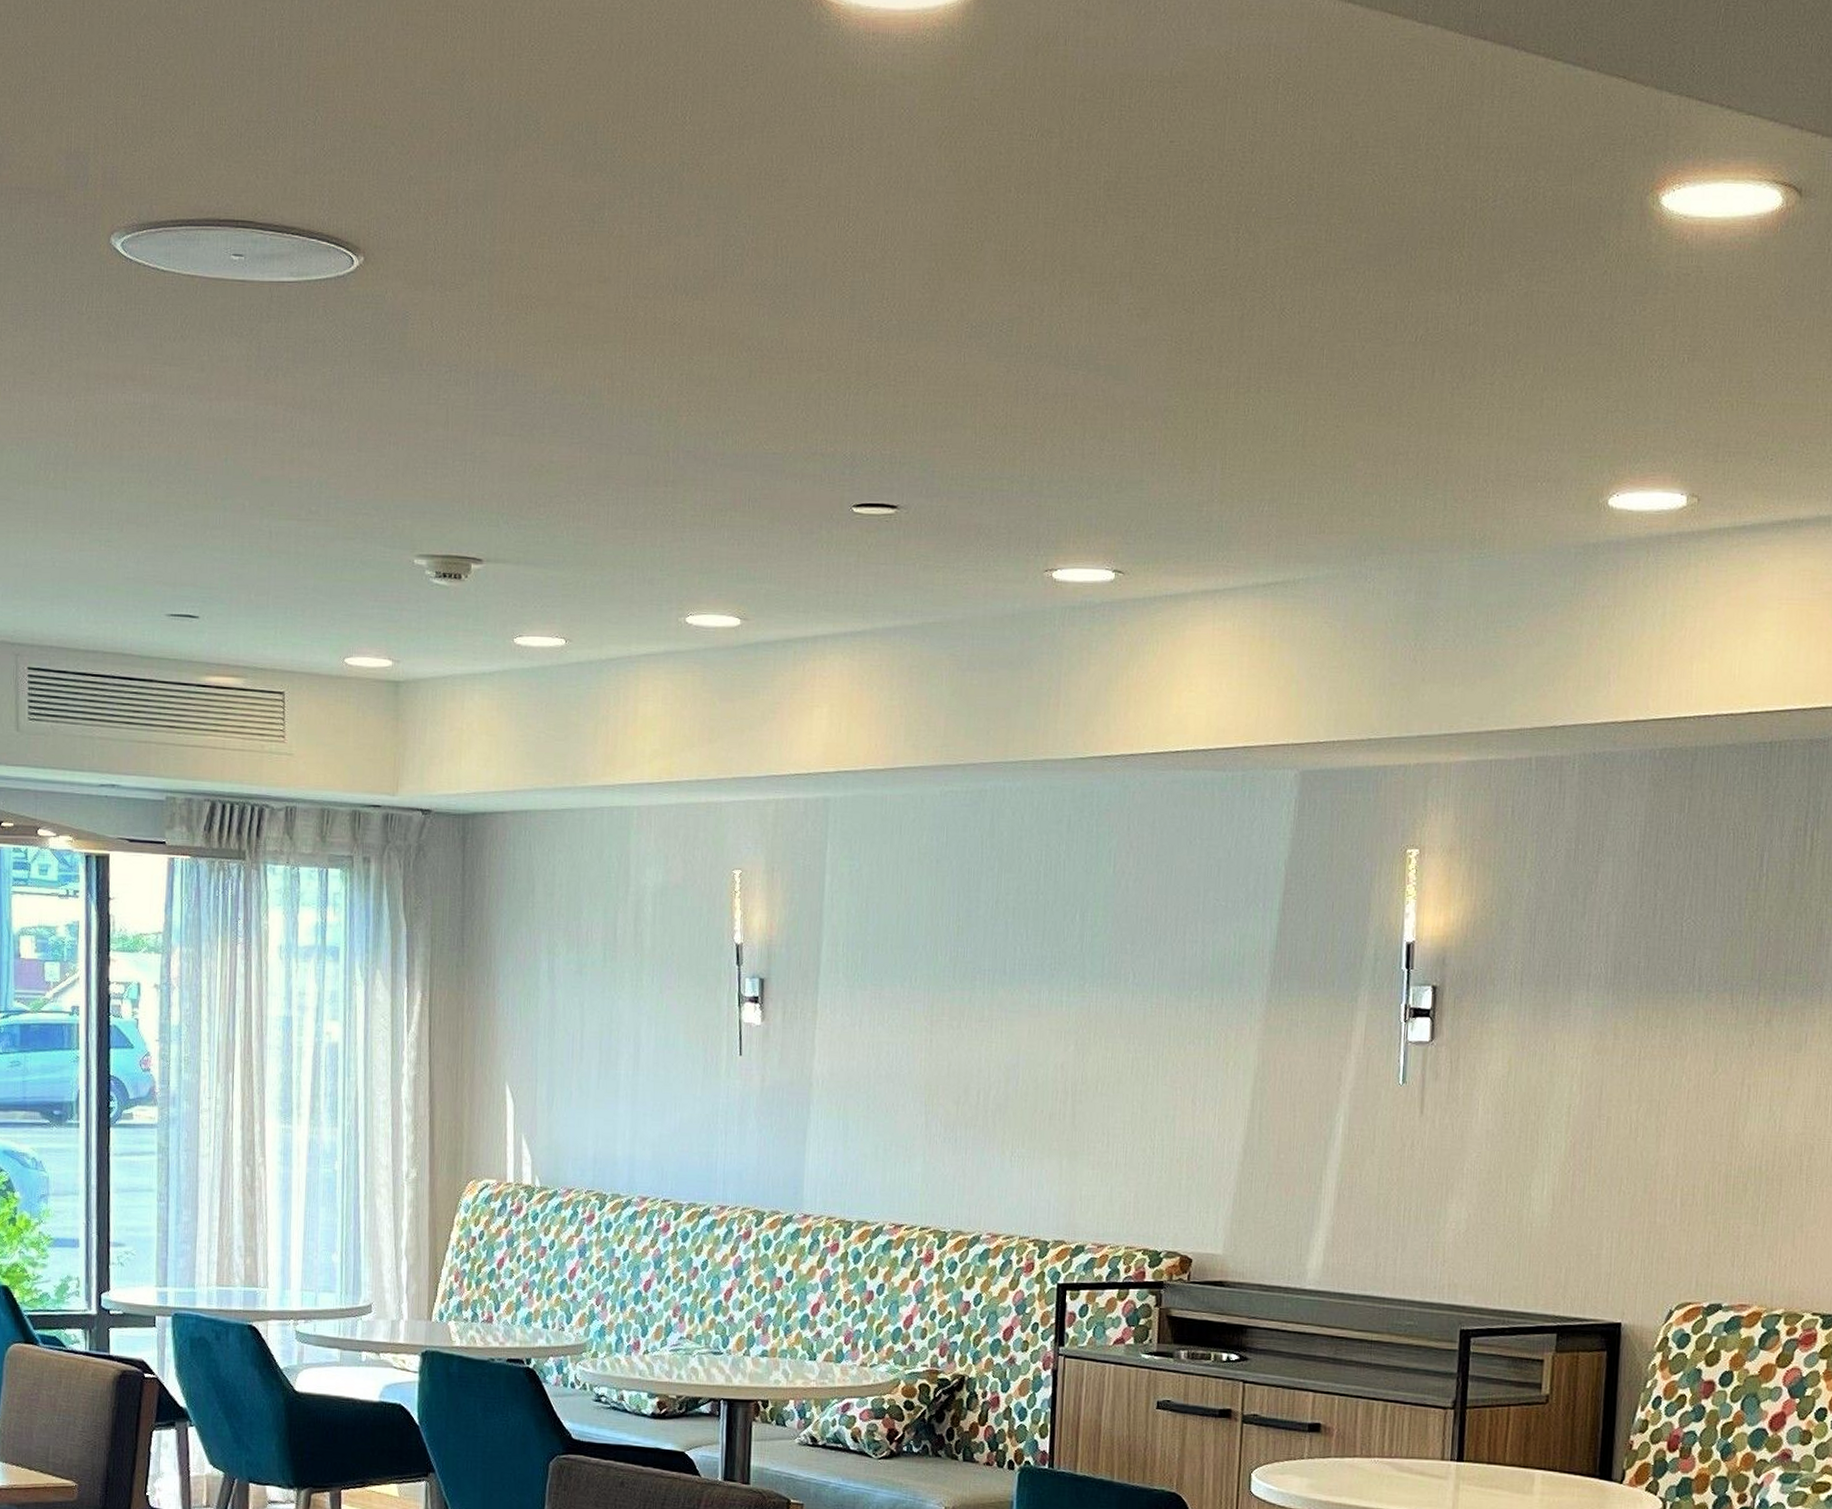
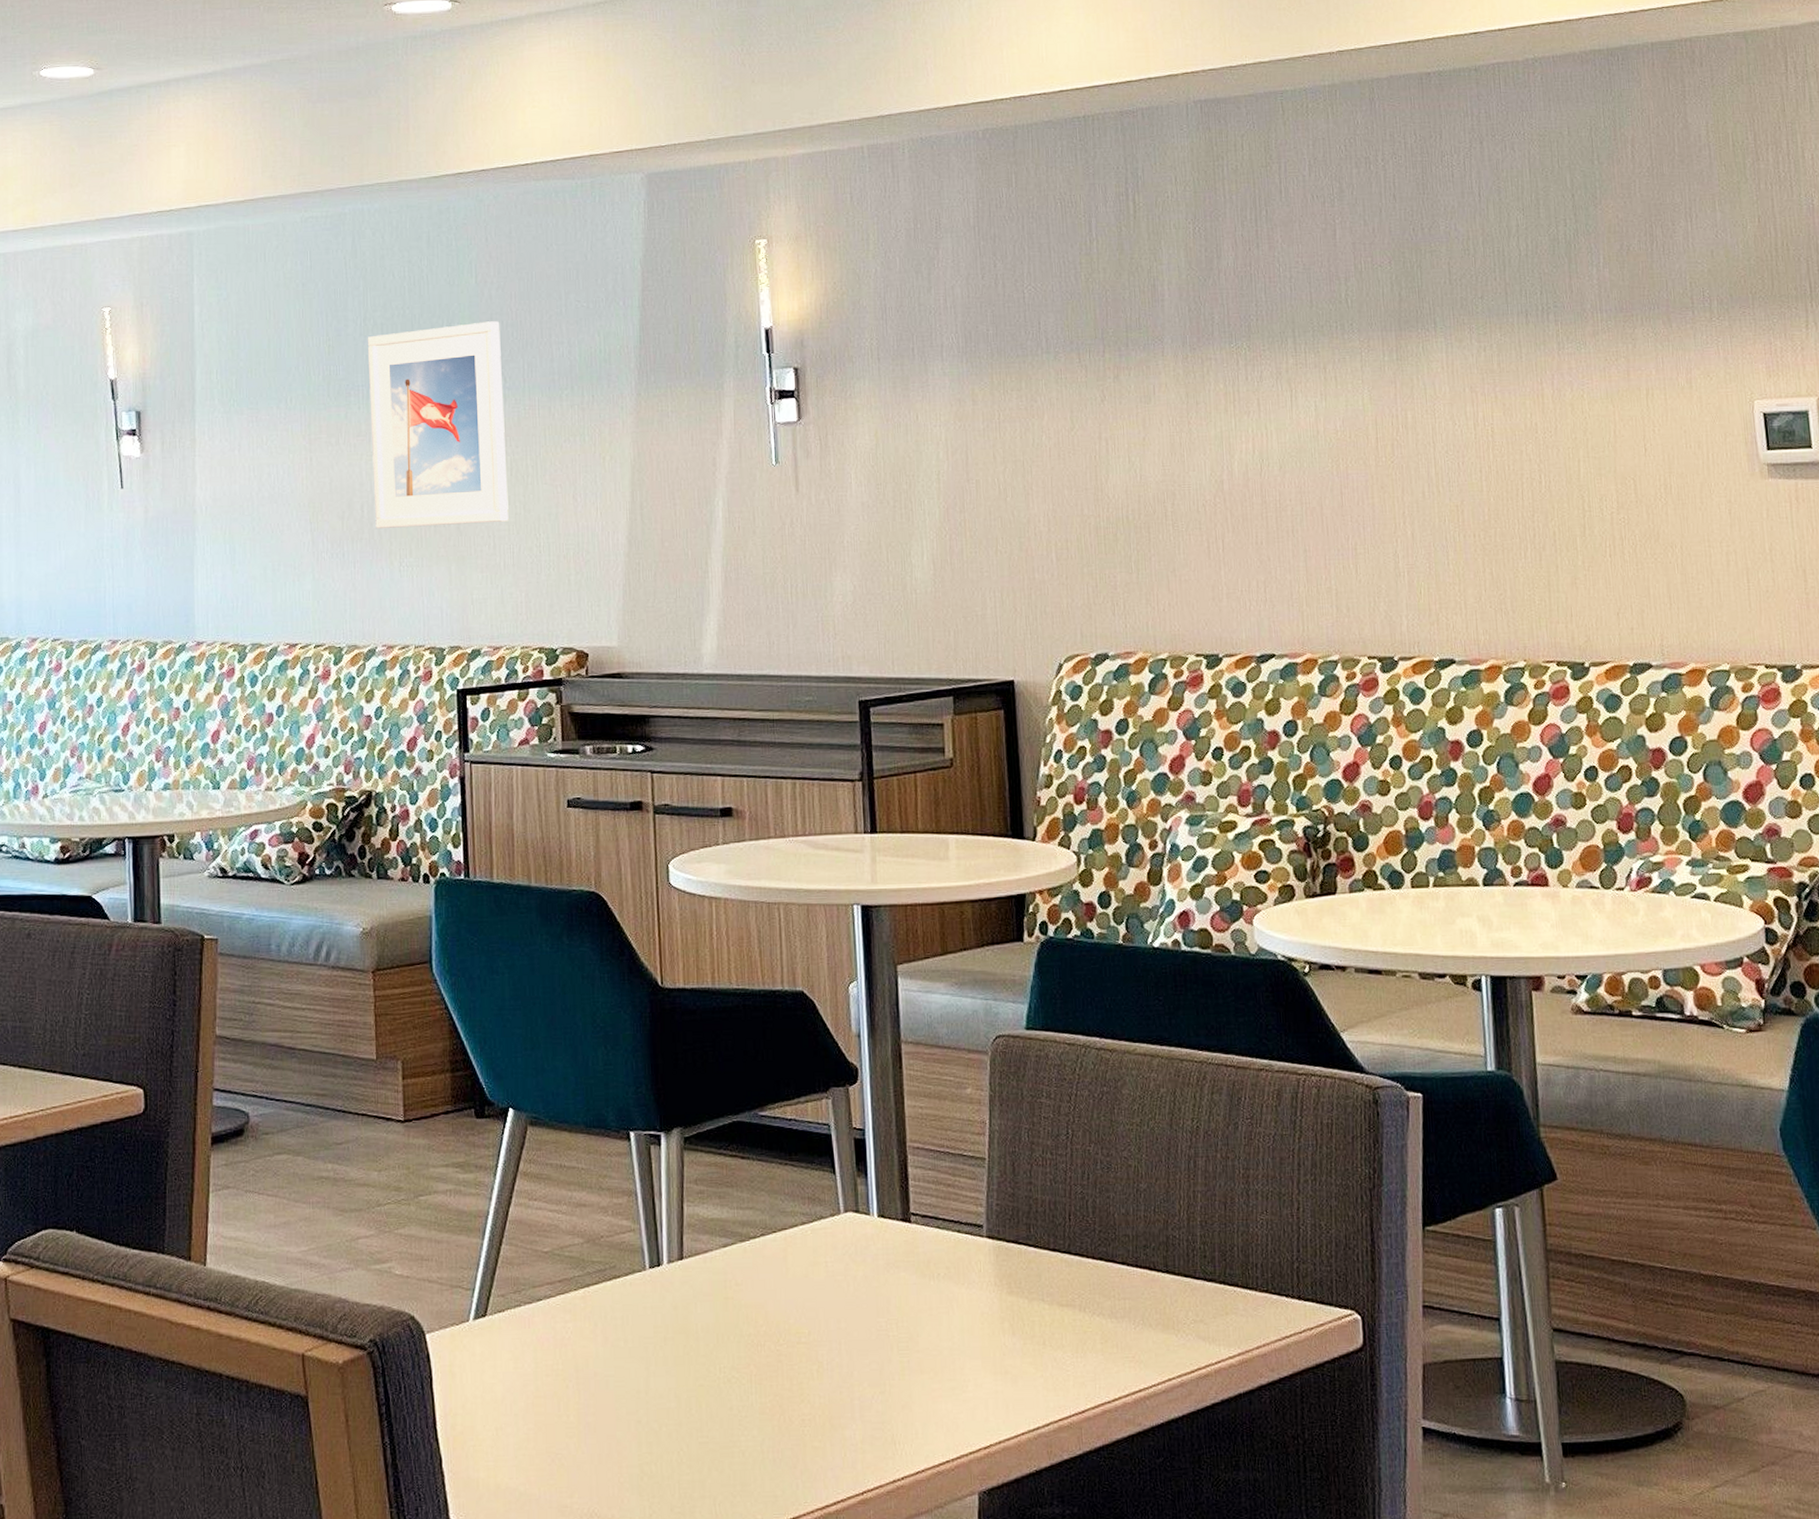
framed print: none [990,913,1134,1120] -> present [367,321,509,528]

